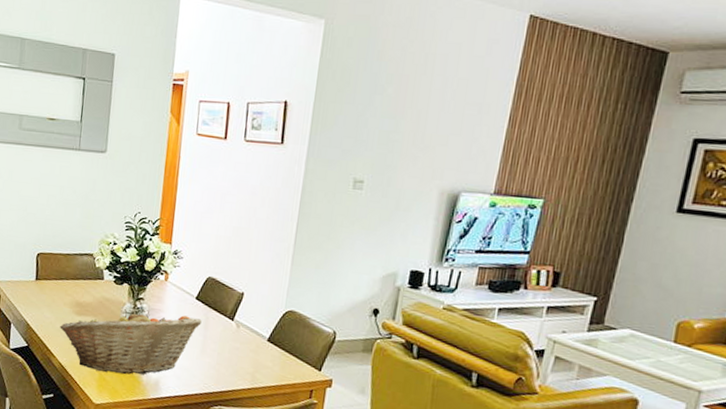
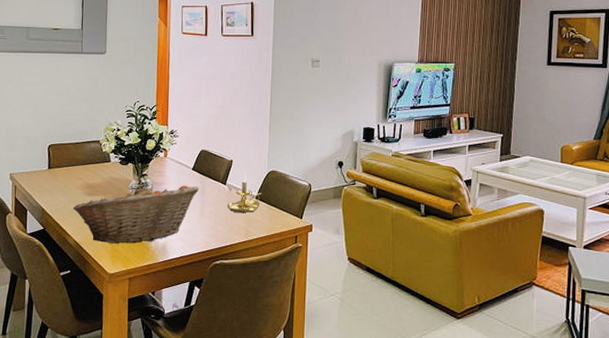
candle holder: none [232,309,276,356] -> present [226,172,262,213]

